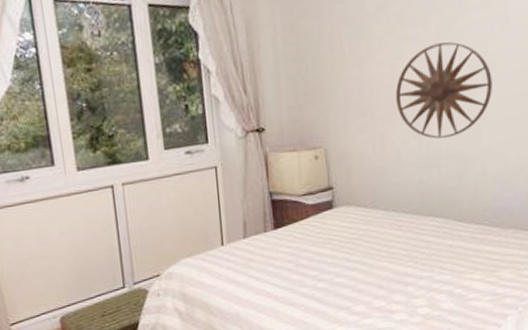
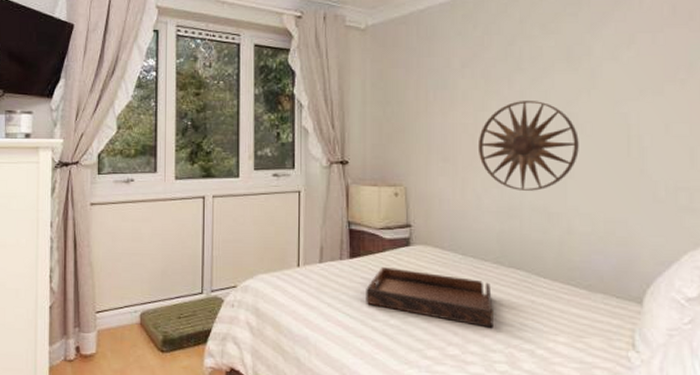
serving tray: none [292,232,415,277] -> present [366,267,493,328]

